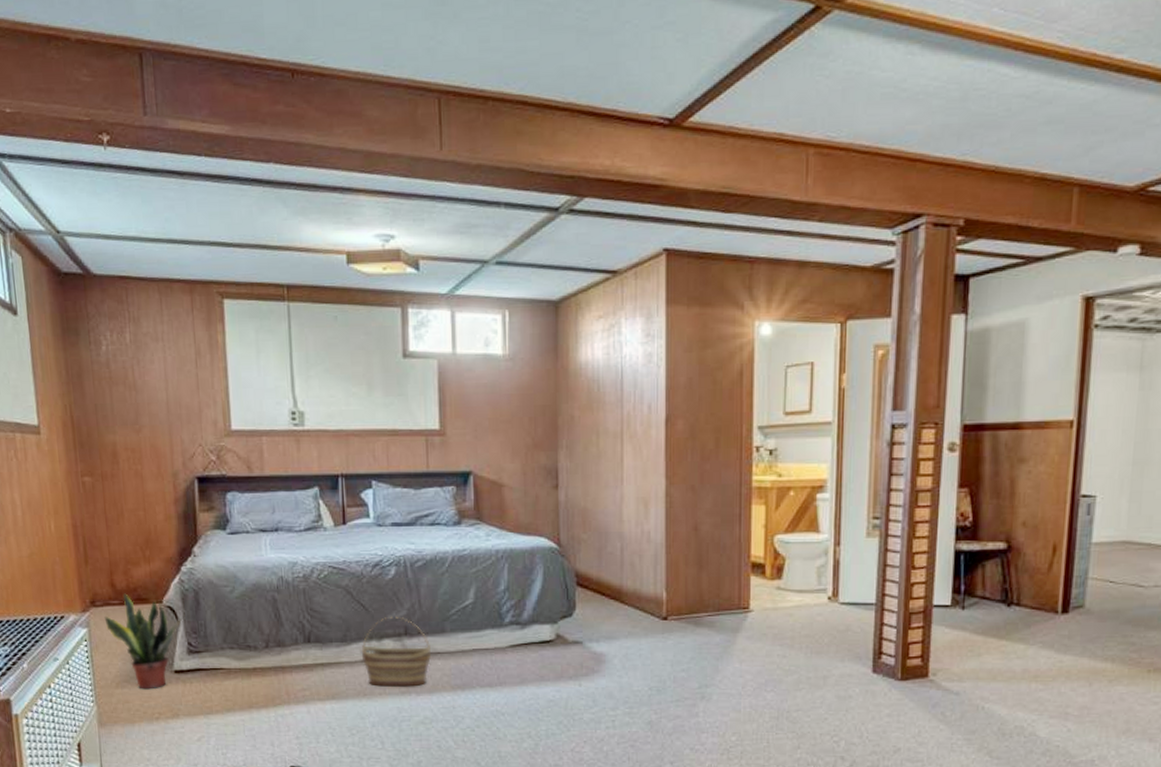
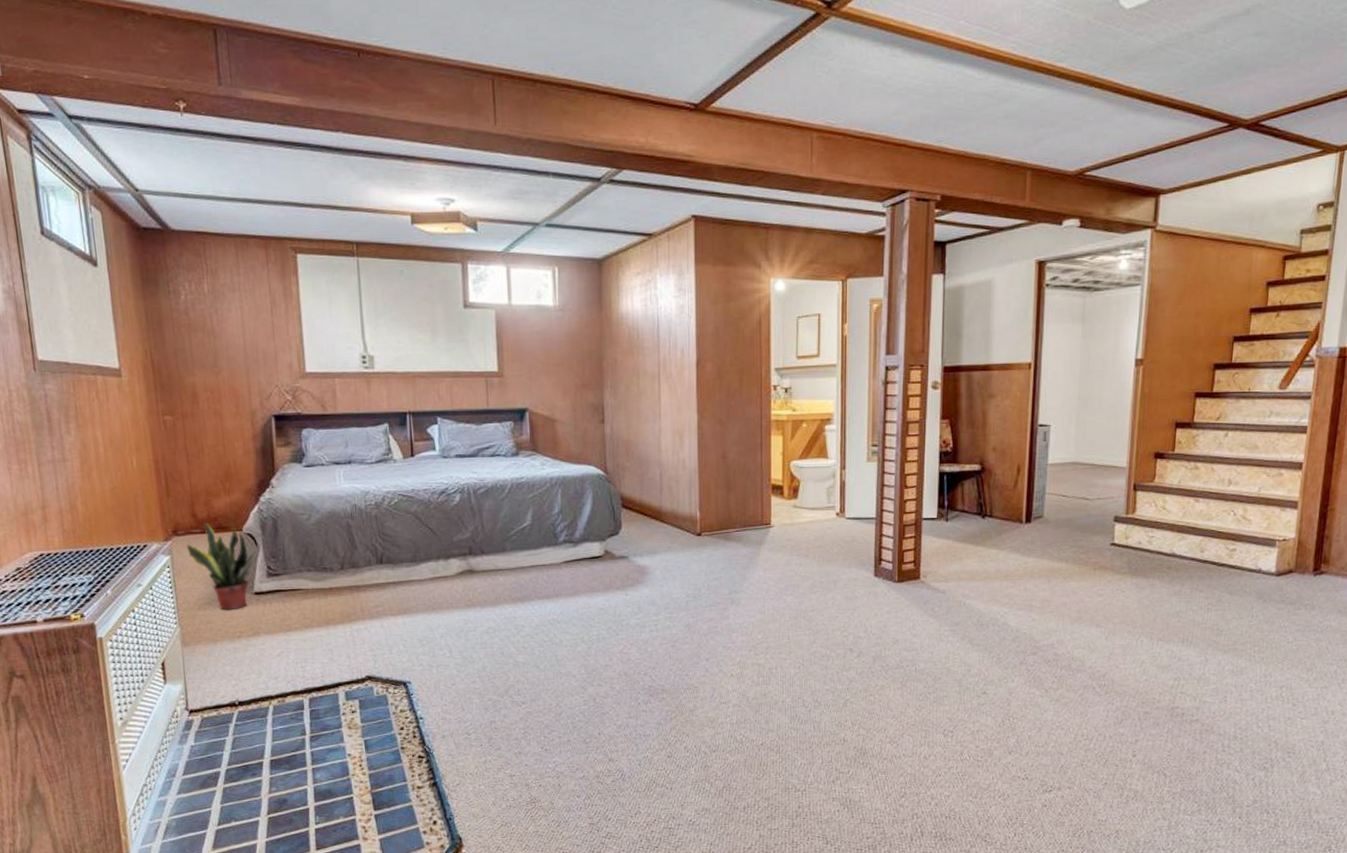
basket: present [361,616,432,687] -> none [429,538,495,601]

